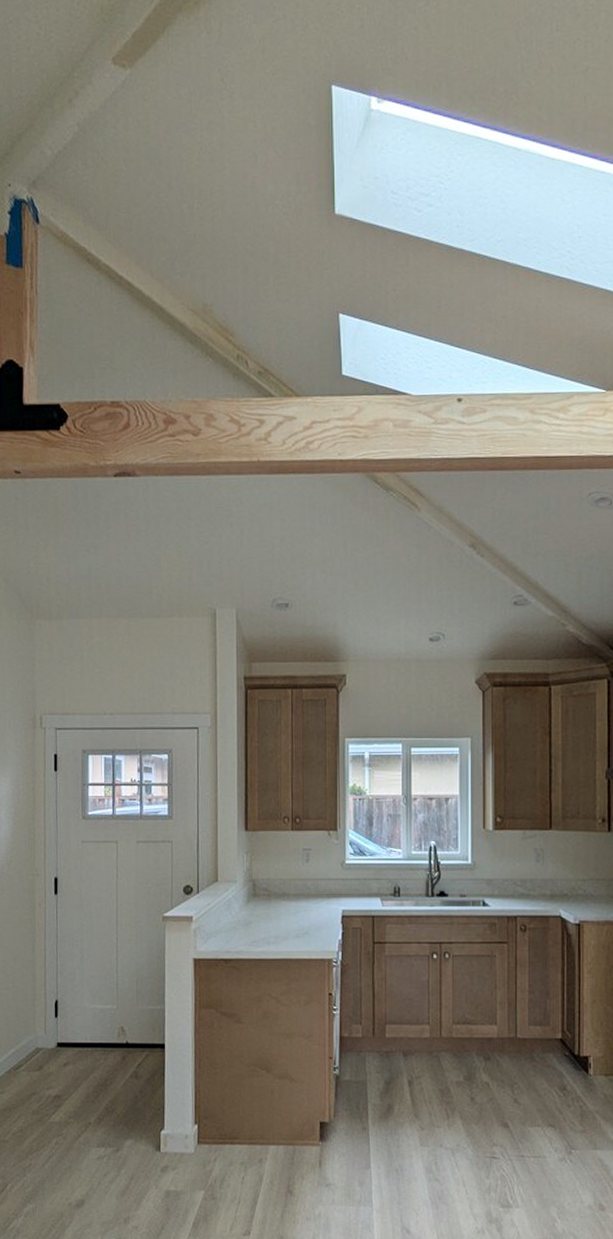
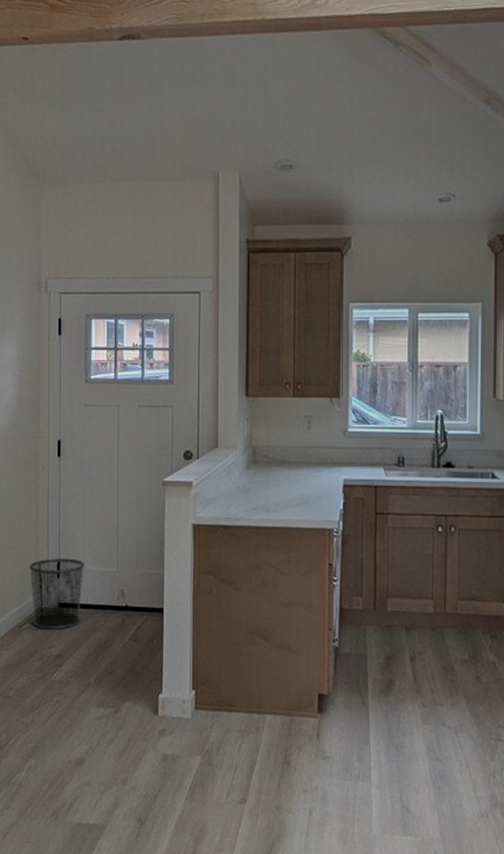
trash can: none [25,997,84,1071] -> present [28,558,85,630]

